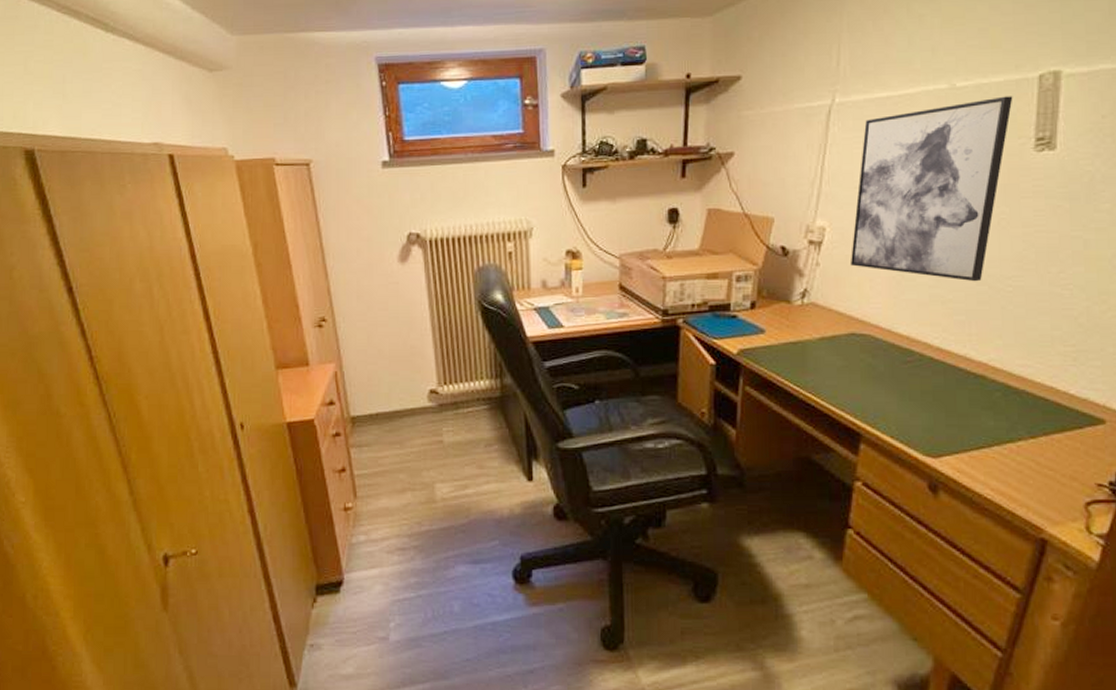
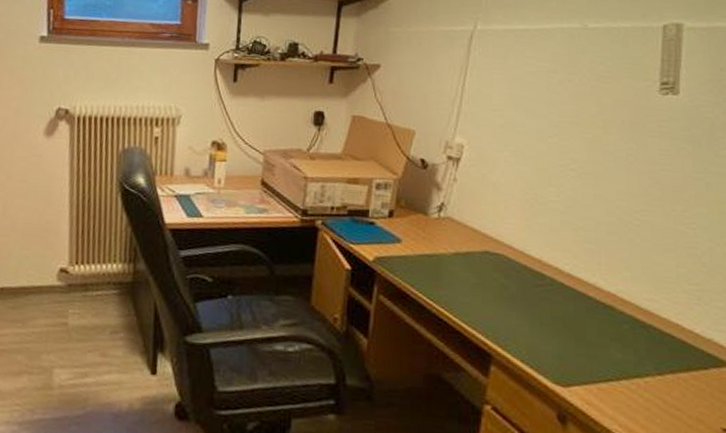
wall art: present [850,96,1013,282] -> none [486,41,640,213]

